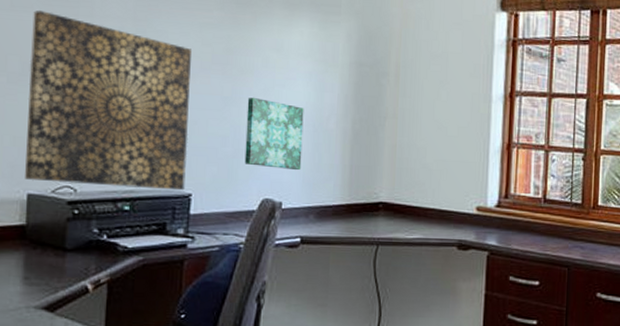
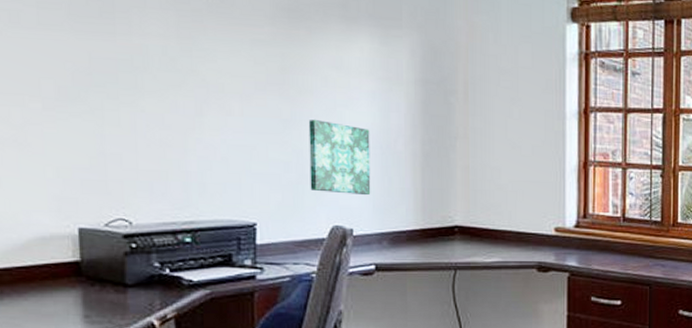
wall art: present [25,10,191,191] -> none [64,29,249,220]

